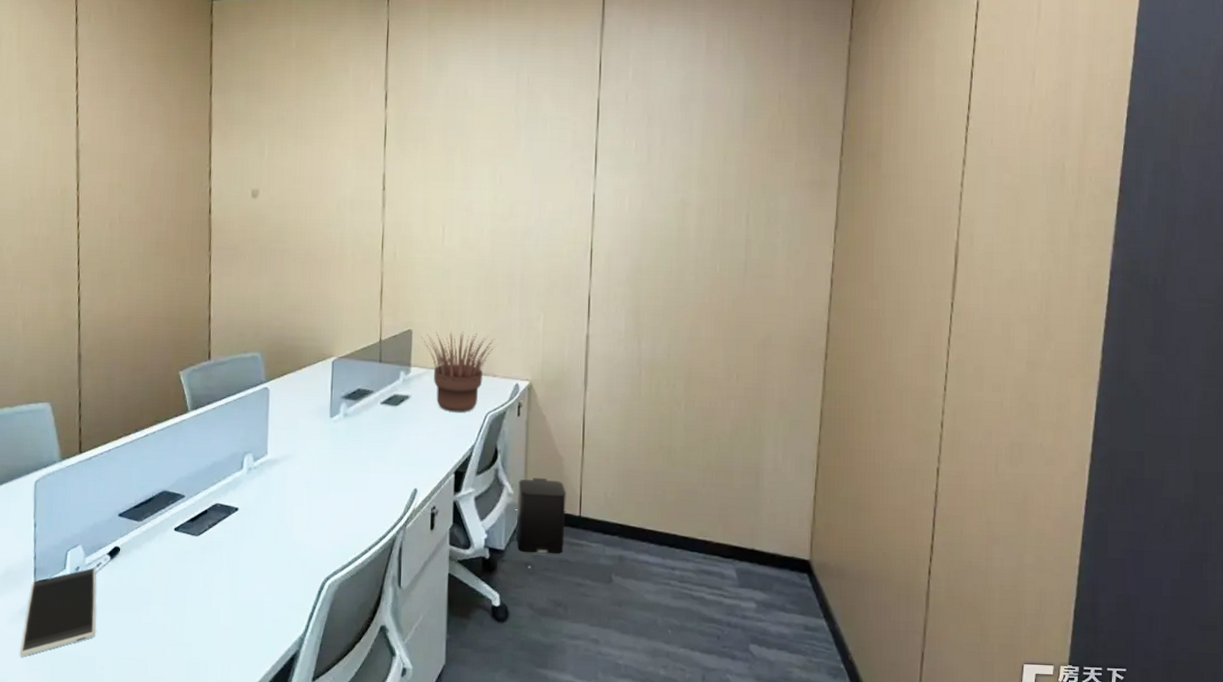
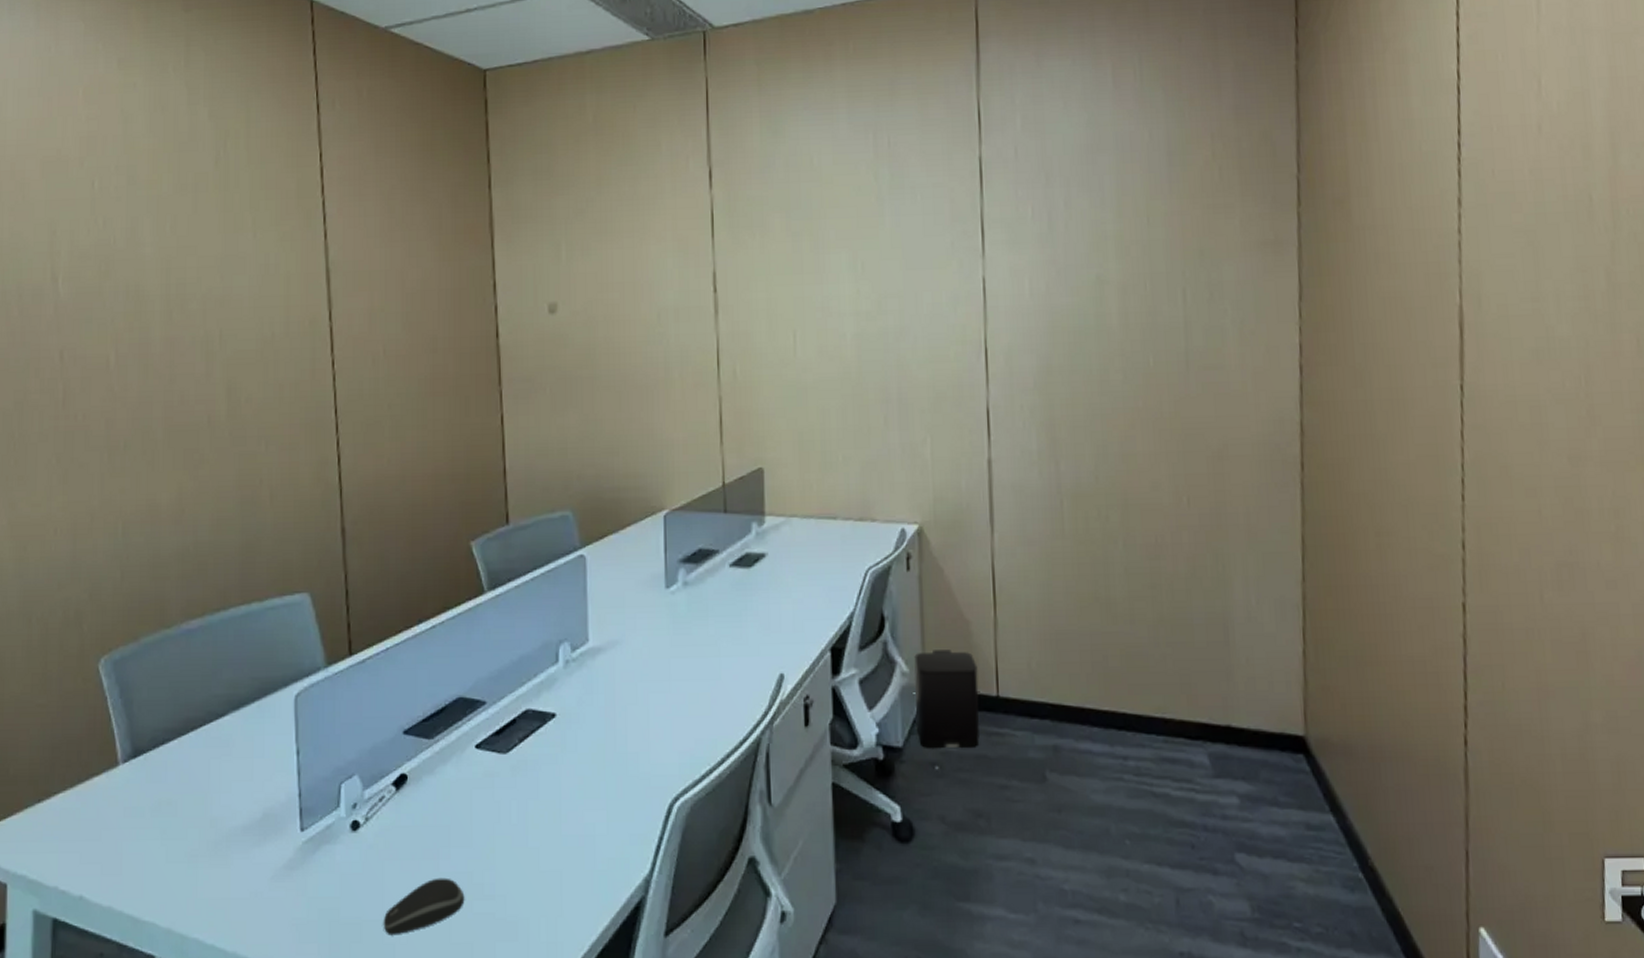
tablet: present [19,567,97,657] -> none [286,803,381,926]
computer mouse: none [95,627,160,668] -> present [383,877,465,934]
potted plant: present [420,331,498,412] -> none [774,466,875,571]

